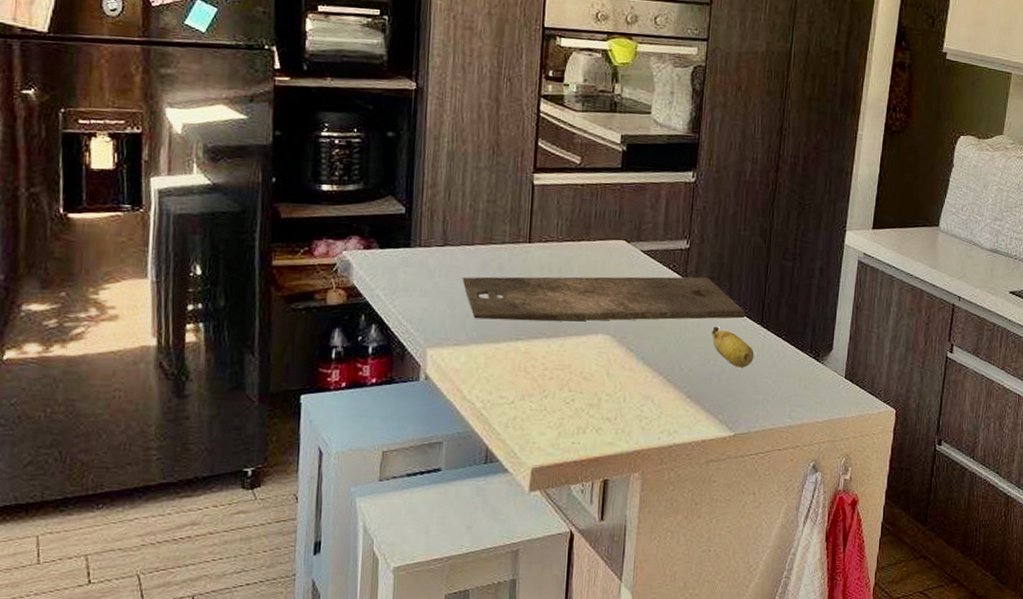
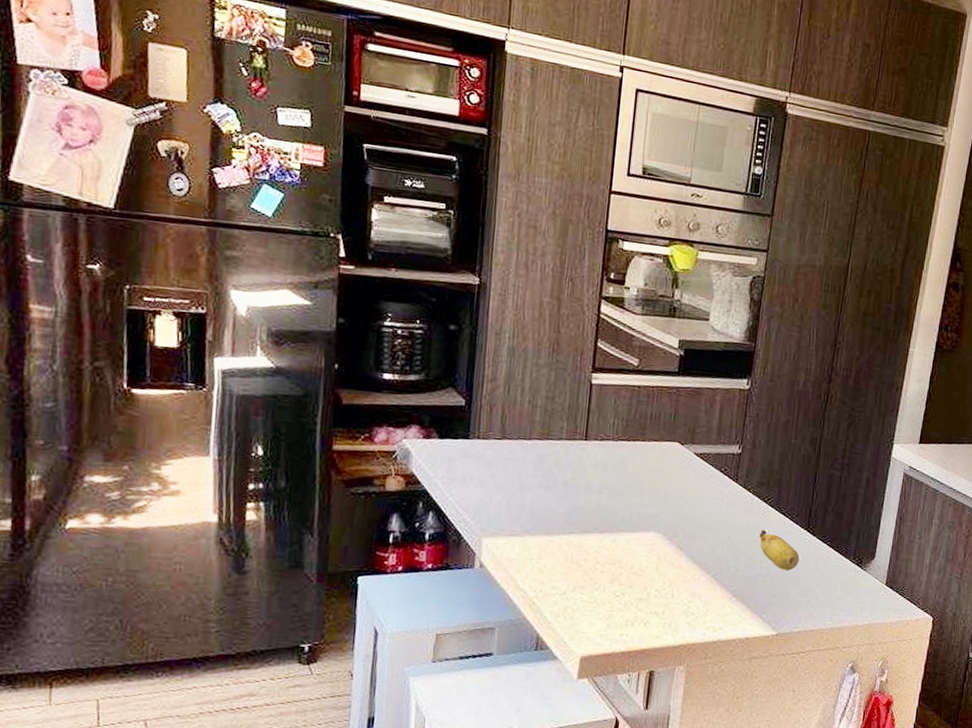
cutting board: present [462,276,746,321] -> none [519,470,793,523]

